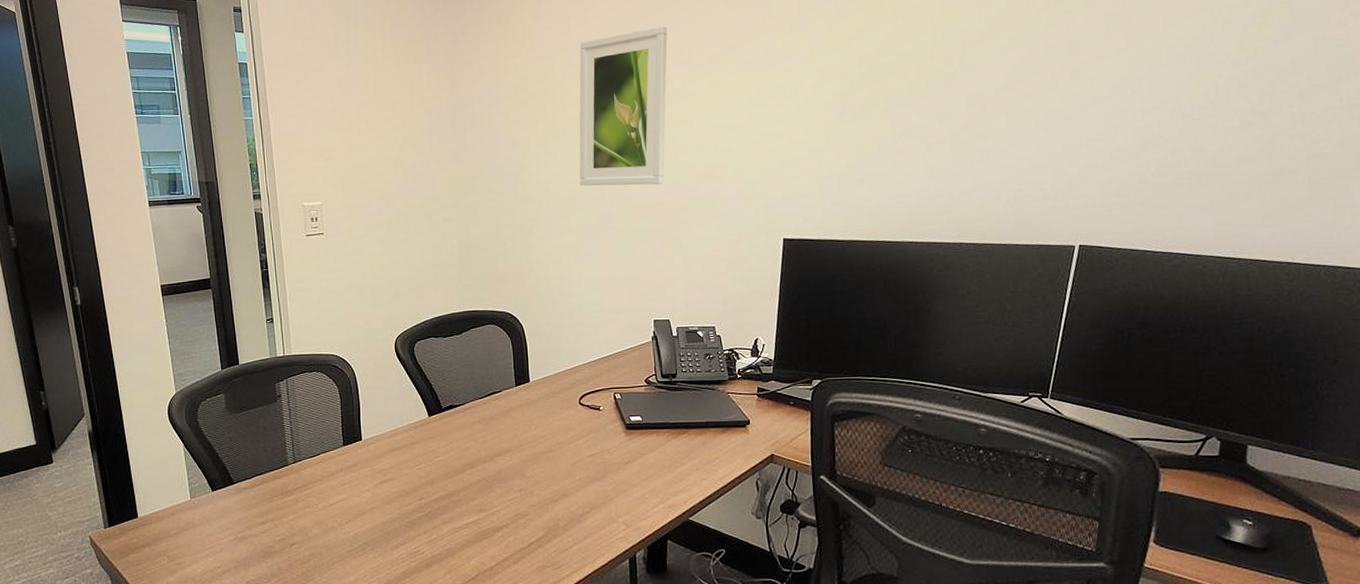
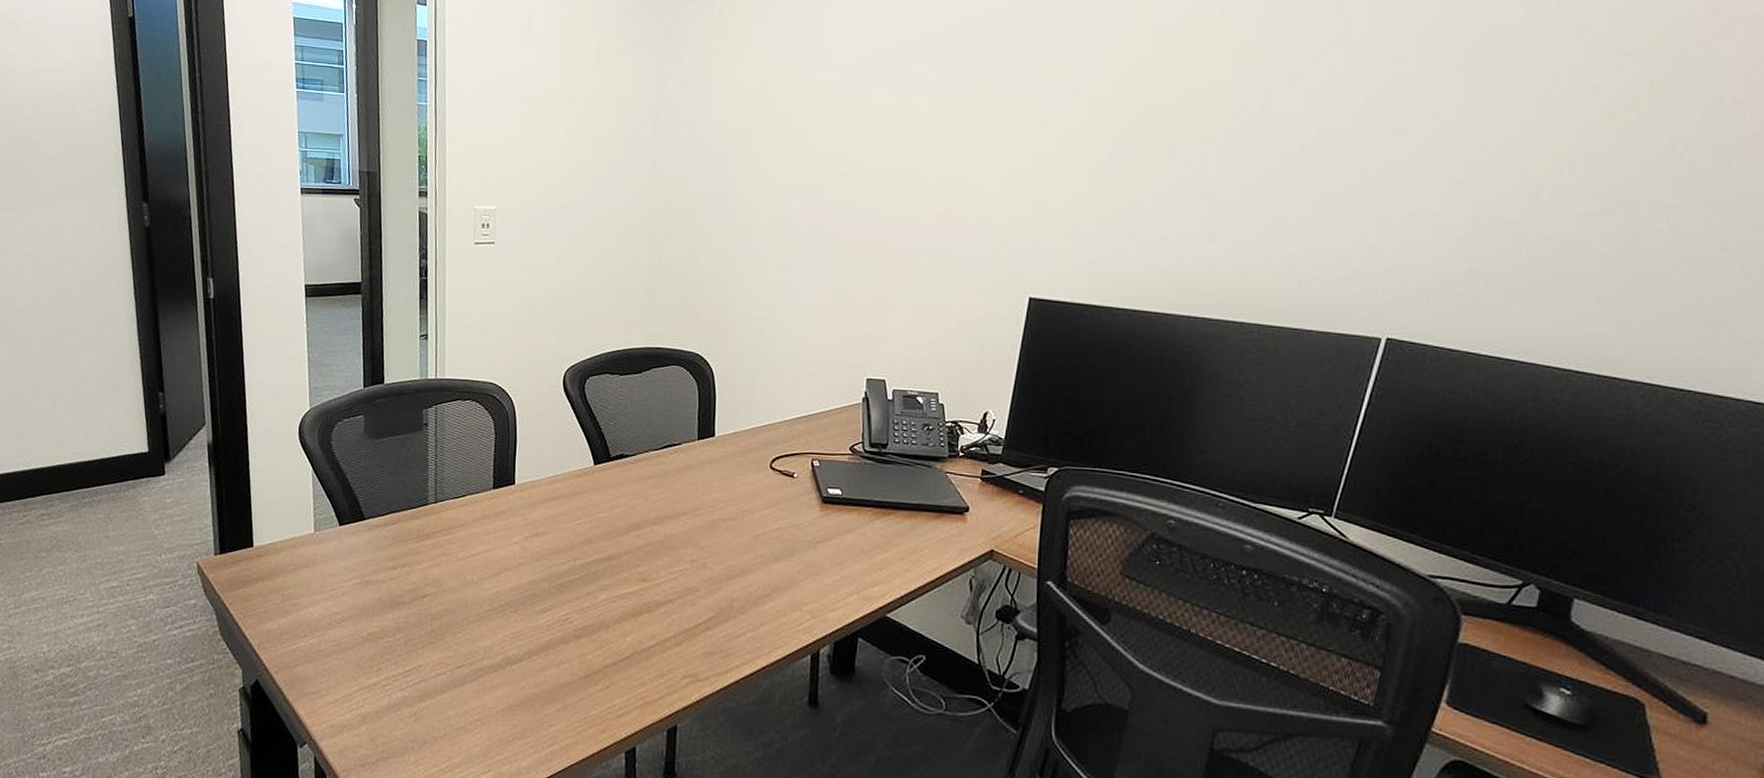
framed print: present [579,26,668,186] -> none [794,36,916,221]

